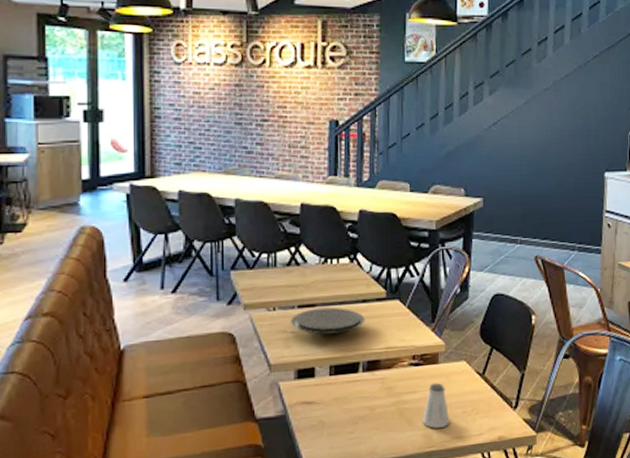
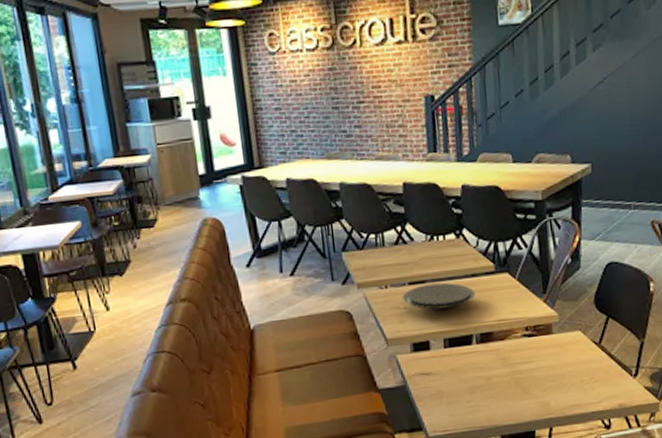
saltshaker: present [421,382,450,429] -> none [538,352,568,397]

